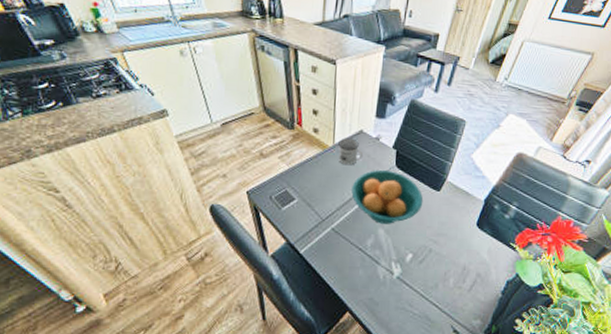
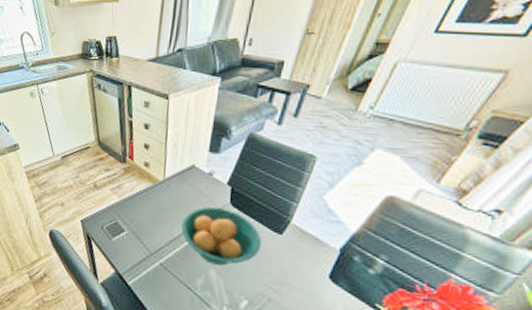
mug: present [338,138,364,166] -> none [168,172,195,201]

